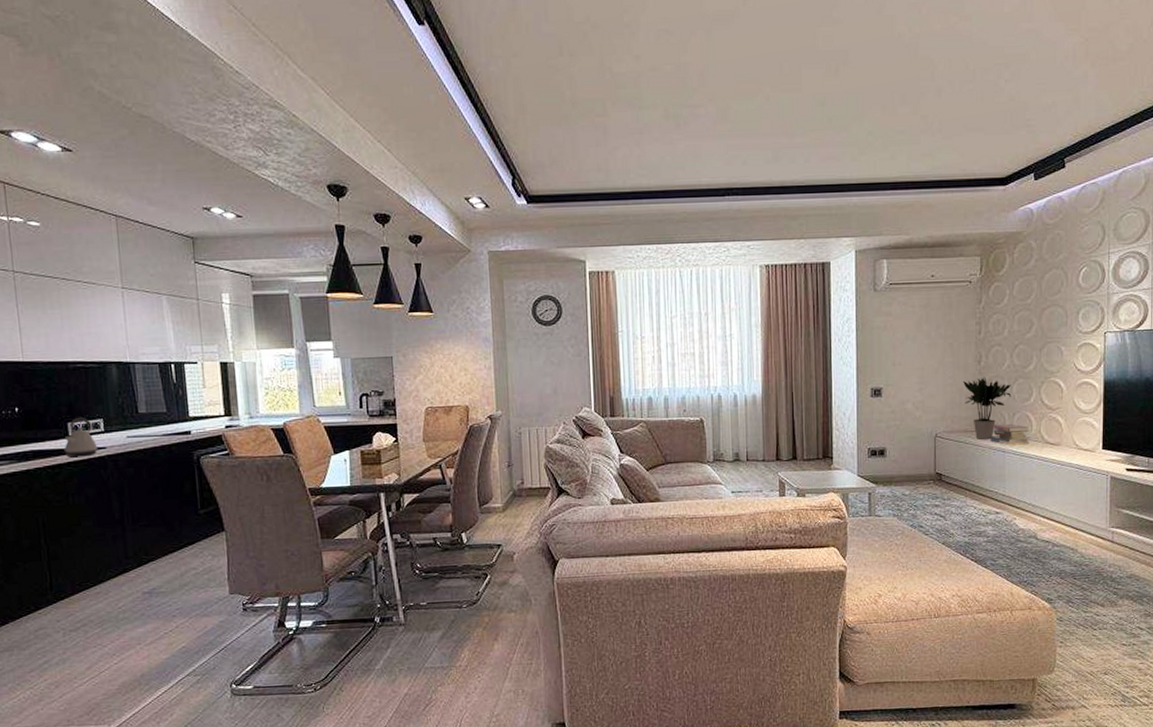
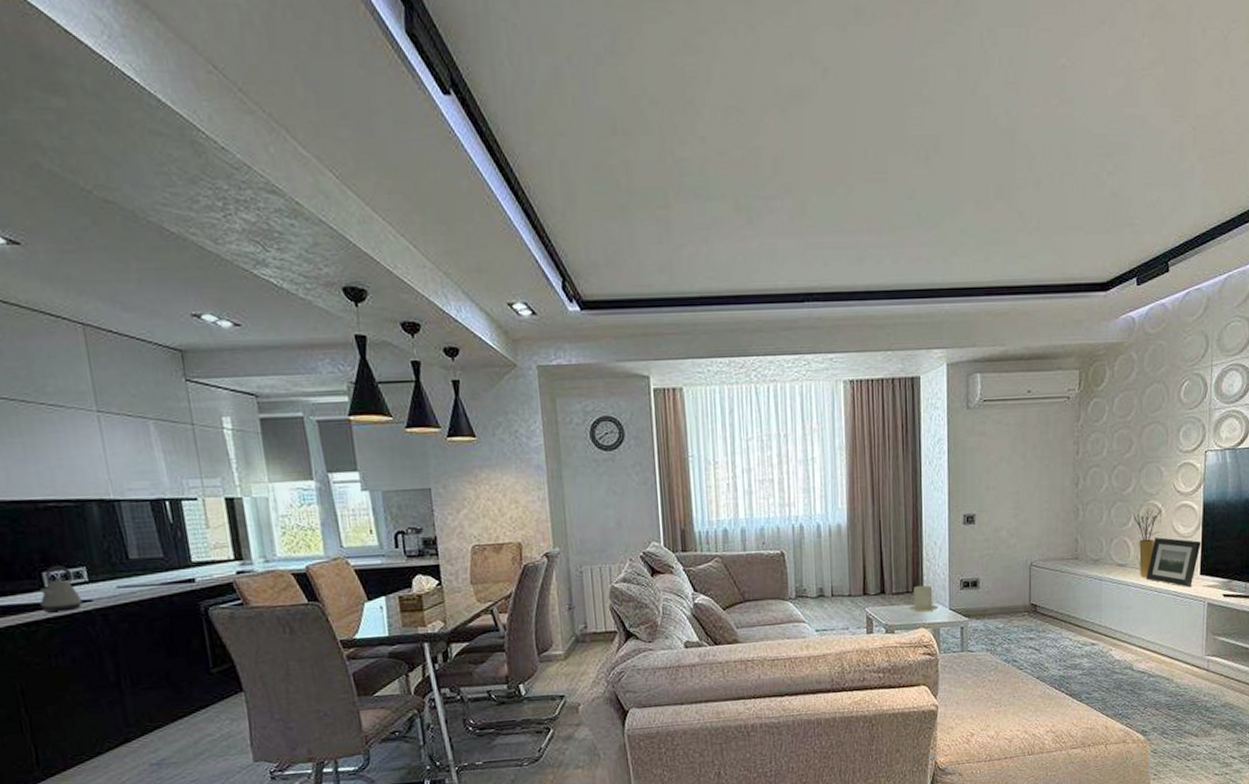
candle: none [819,452,847,479] -> present [909,585,939,613]
potted plant: present [963,378,1012,440] -> none [1060,501,1110,568]
books: present [987,423,1030,446] -> none [1083,550,1127,573]
vase: none [1033,382,1064,451] -> present [1132,504,1163,579]
picture frame: none [1049,413,1103,461] -> present [1146,537,1201,587]

